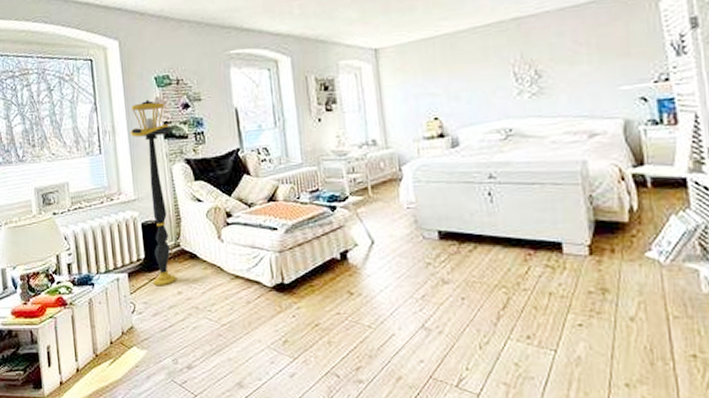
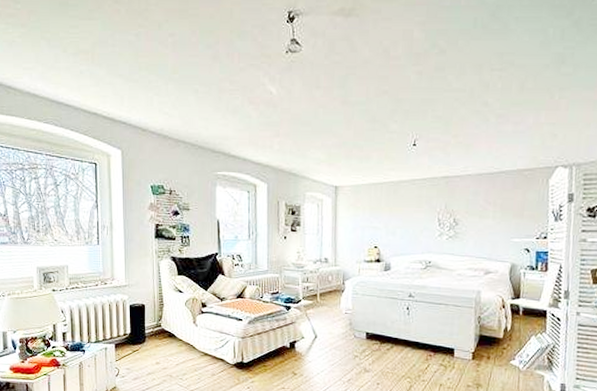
floor lamp: present [130,99,176,287] -> none [125,203,161,357]

